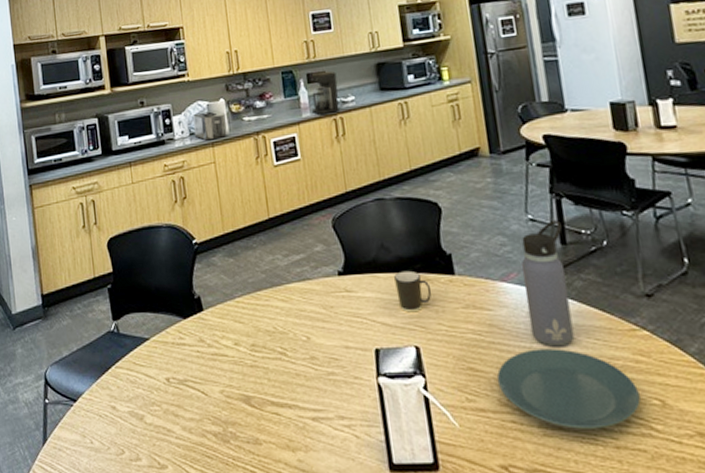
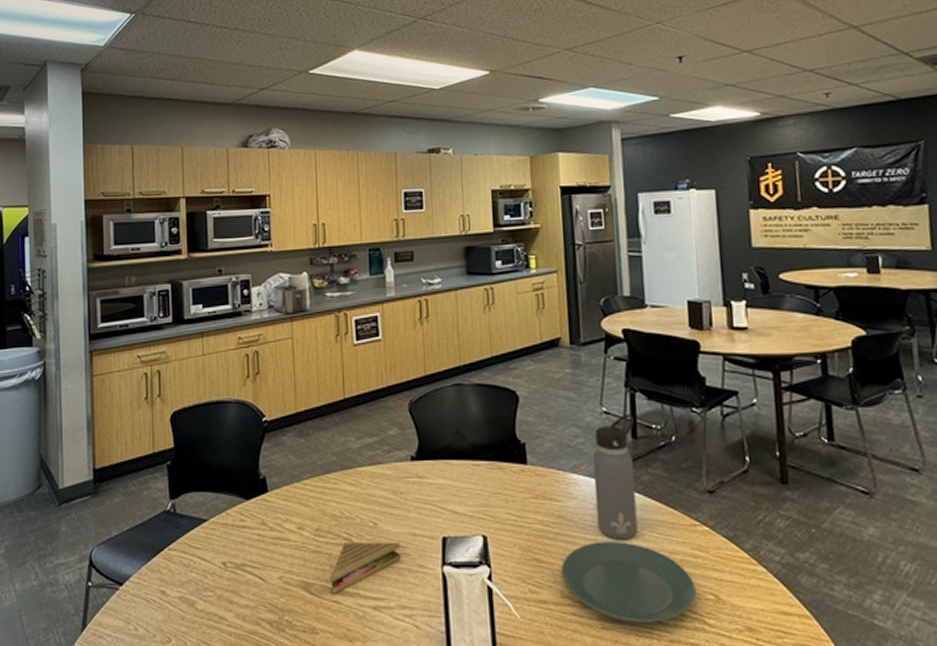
sandwich: none [269,356,336,408] -> present [330,543,401,596]
coffee maker: present [311,71,340,116] -> none [397,251,425,296]
mug: present [394,270,432,313] -> none [467,458,503,501]

